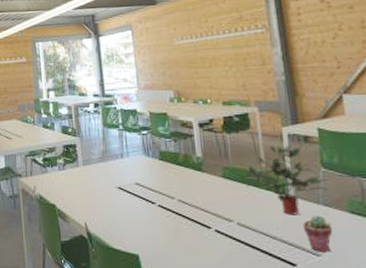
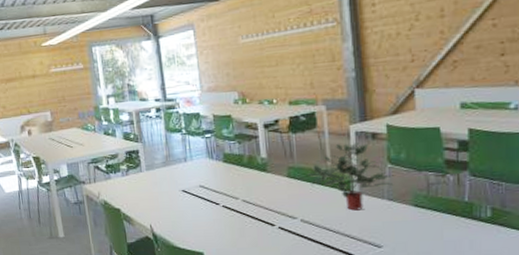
potted succulent: present [304,215,333,252] -> none [367,209,396,244]

